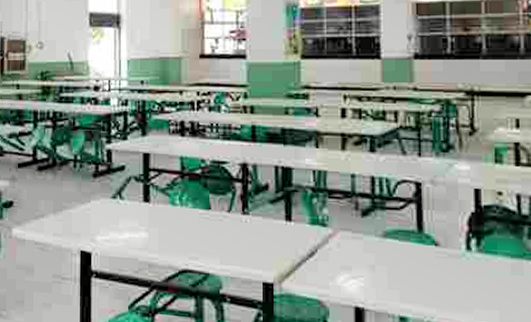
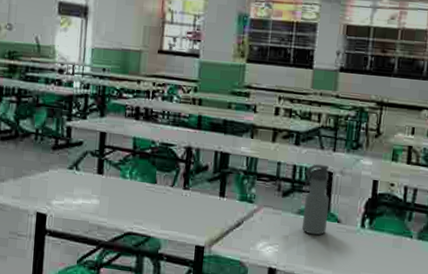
water bottle: none [387,172,421,263] -> present [301,163,329,235]

